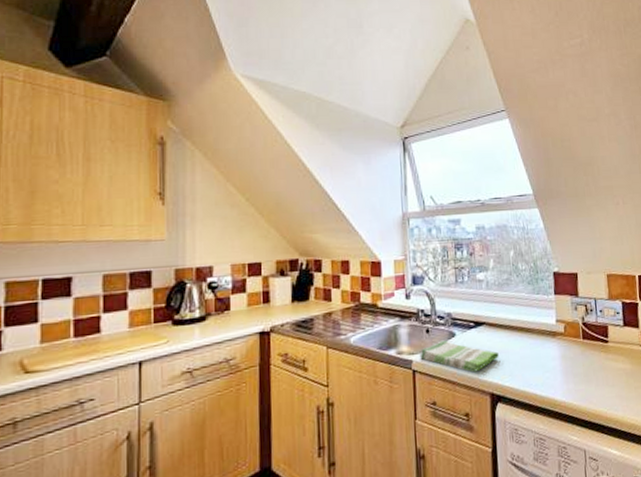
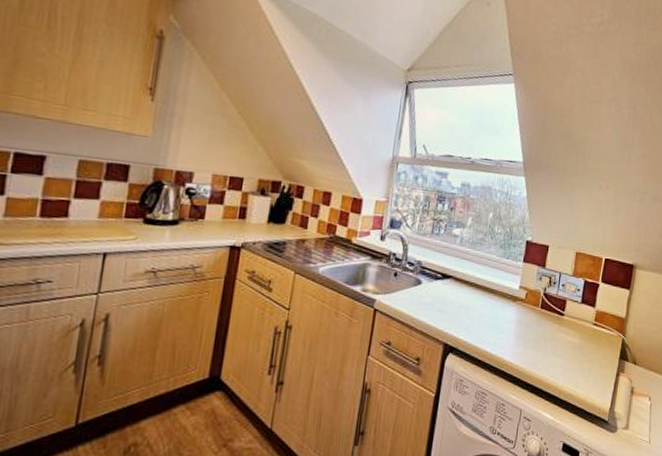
dish towel: present [419,340,499,372] -> none [383,285,459,321]

